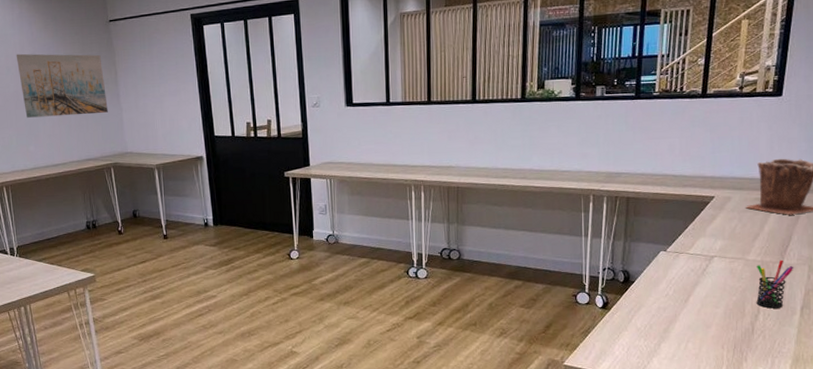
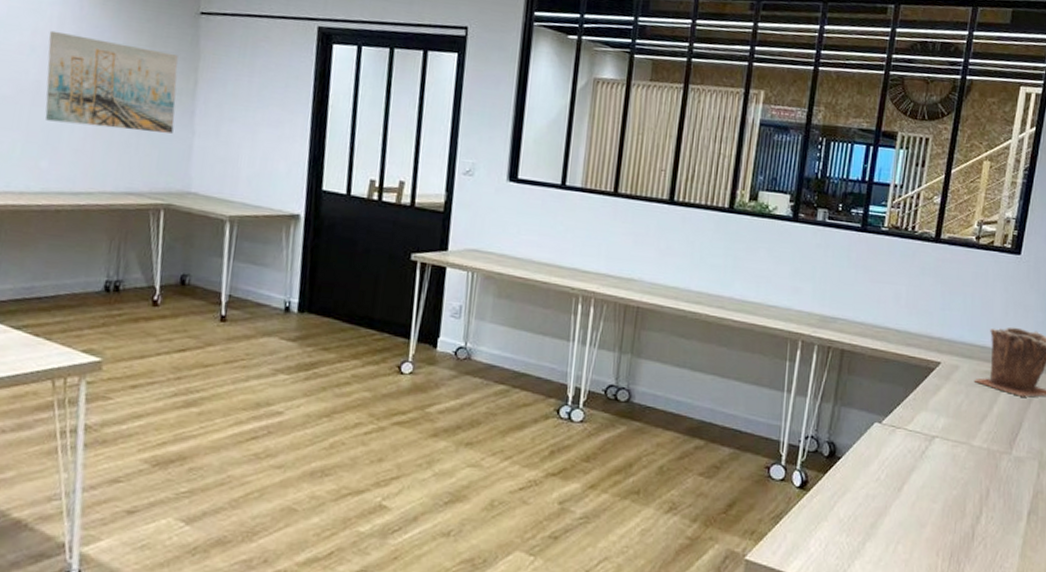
pen holder: present [756,260,794,309] -> none [979,450,1023,511]

